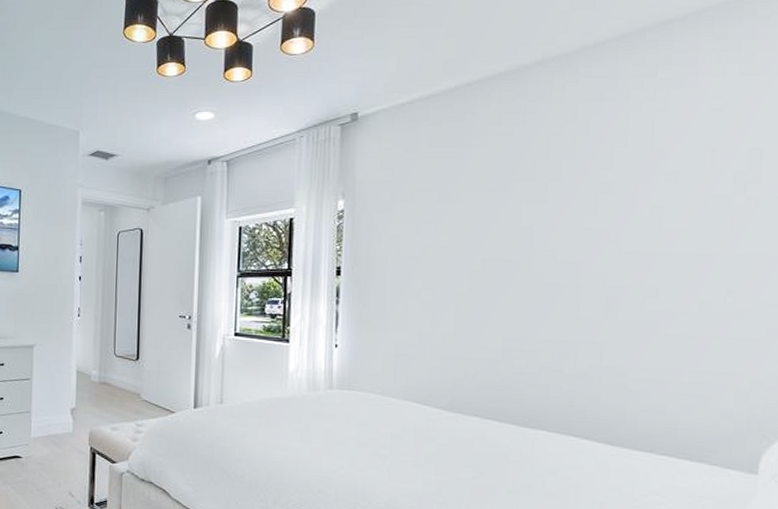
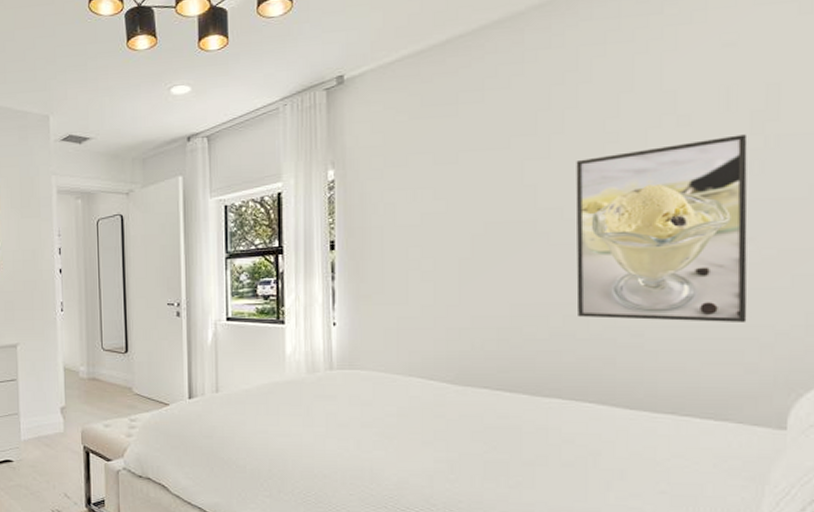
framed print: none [565,193,731,369] -> present [575,134,748,322]

